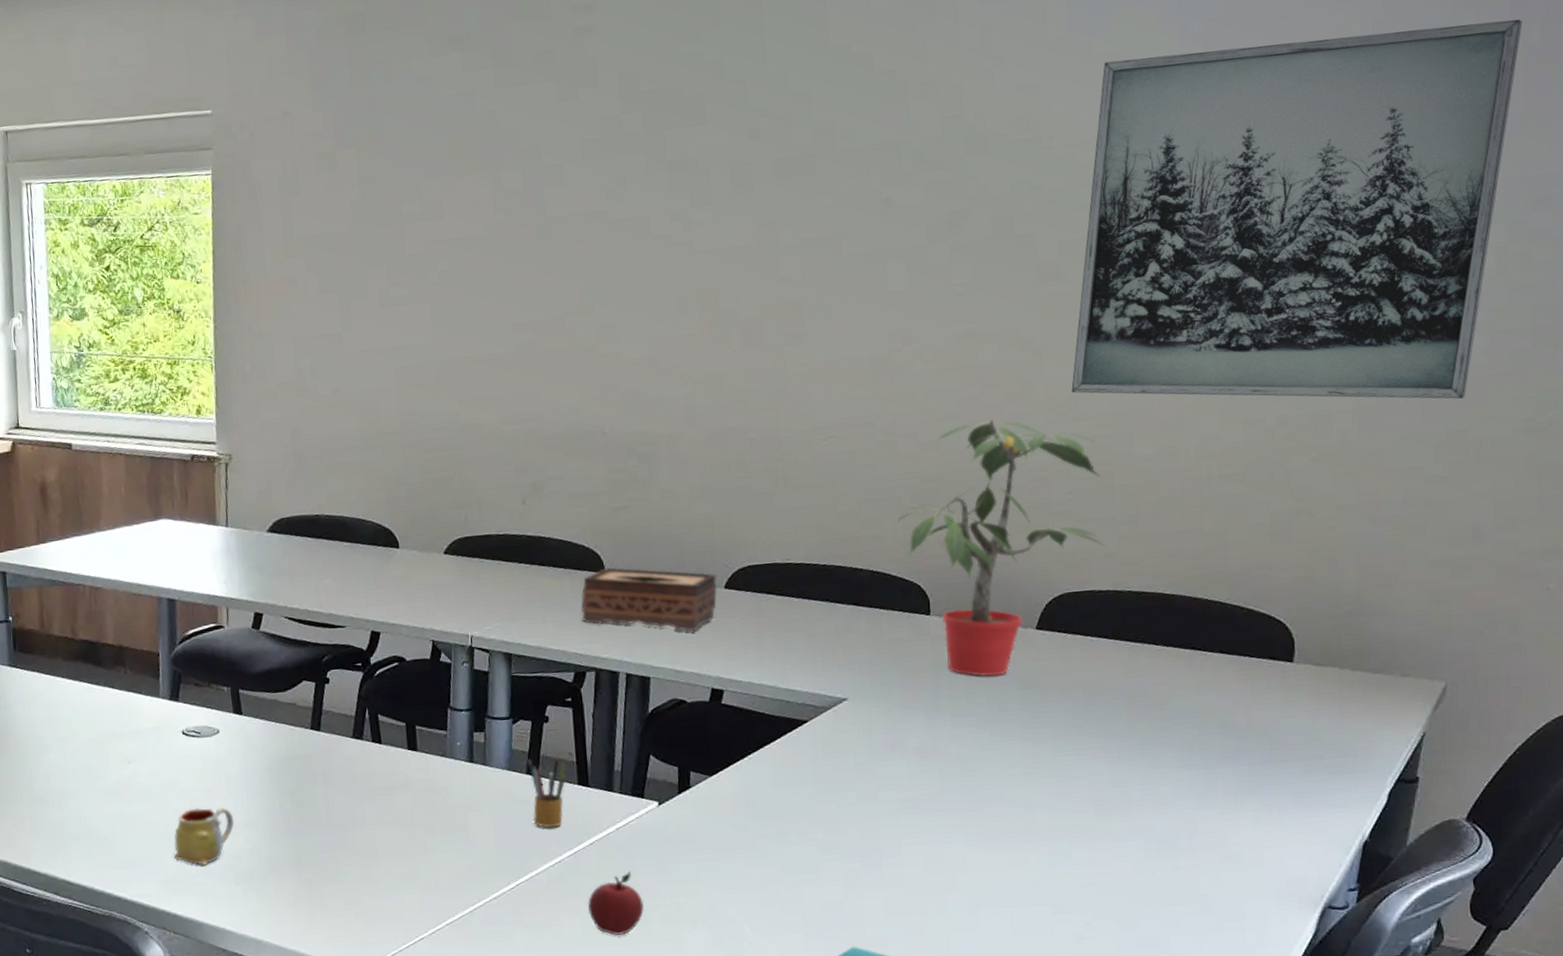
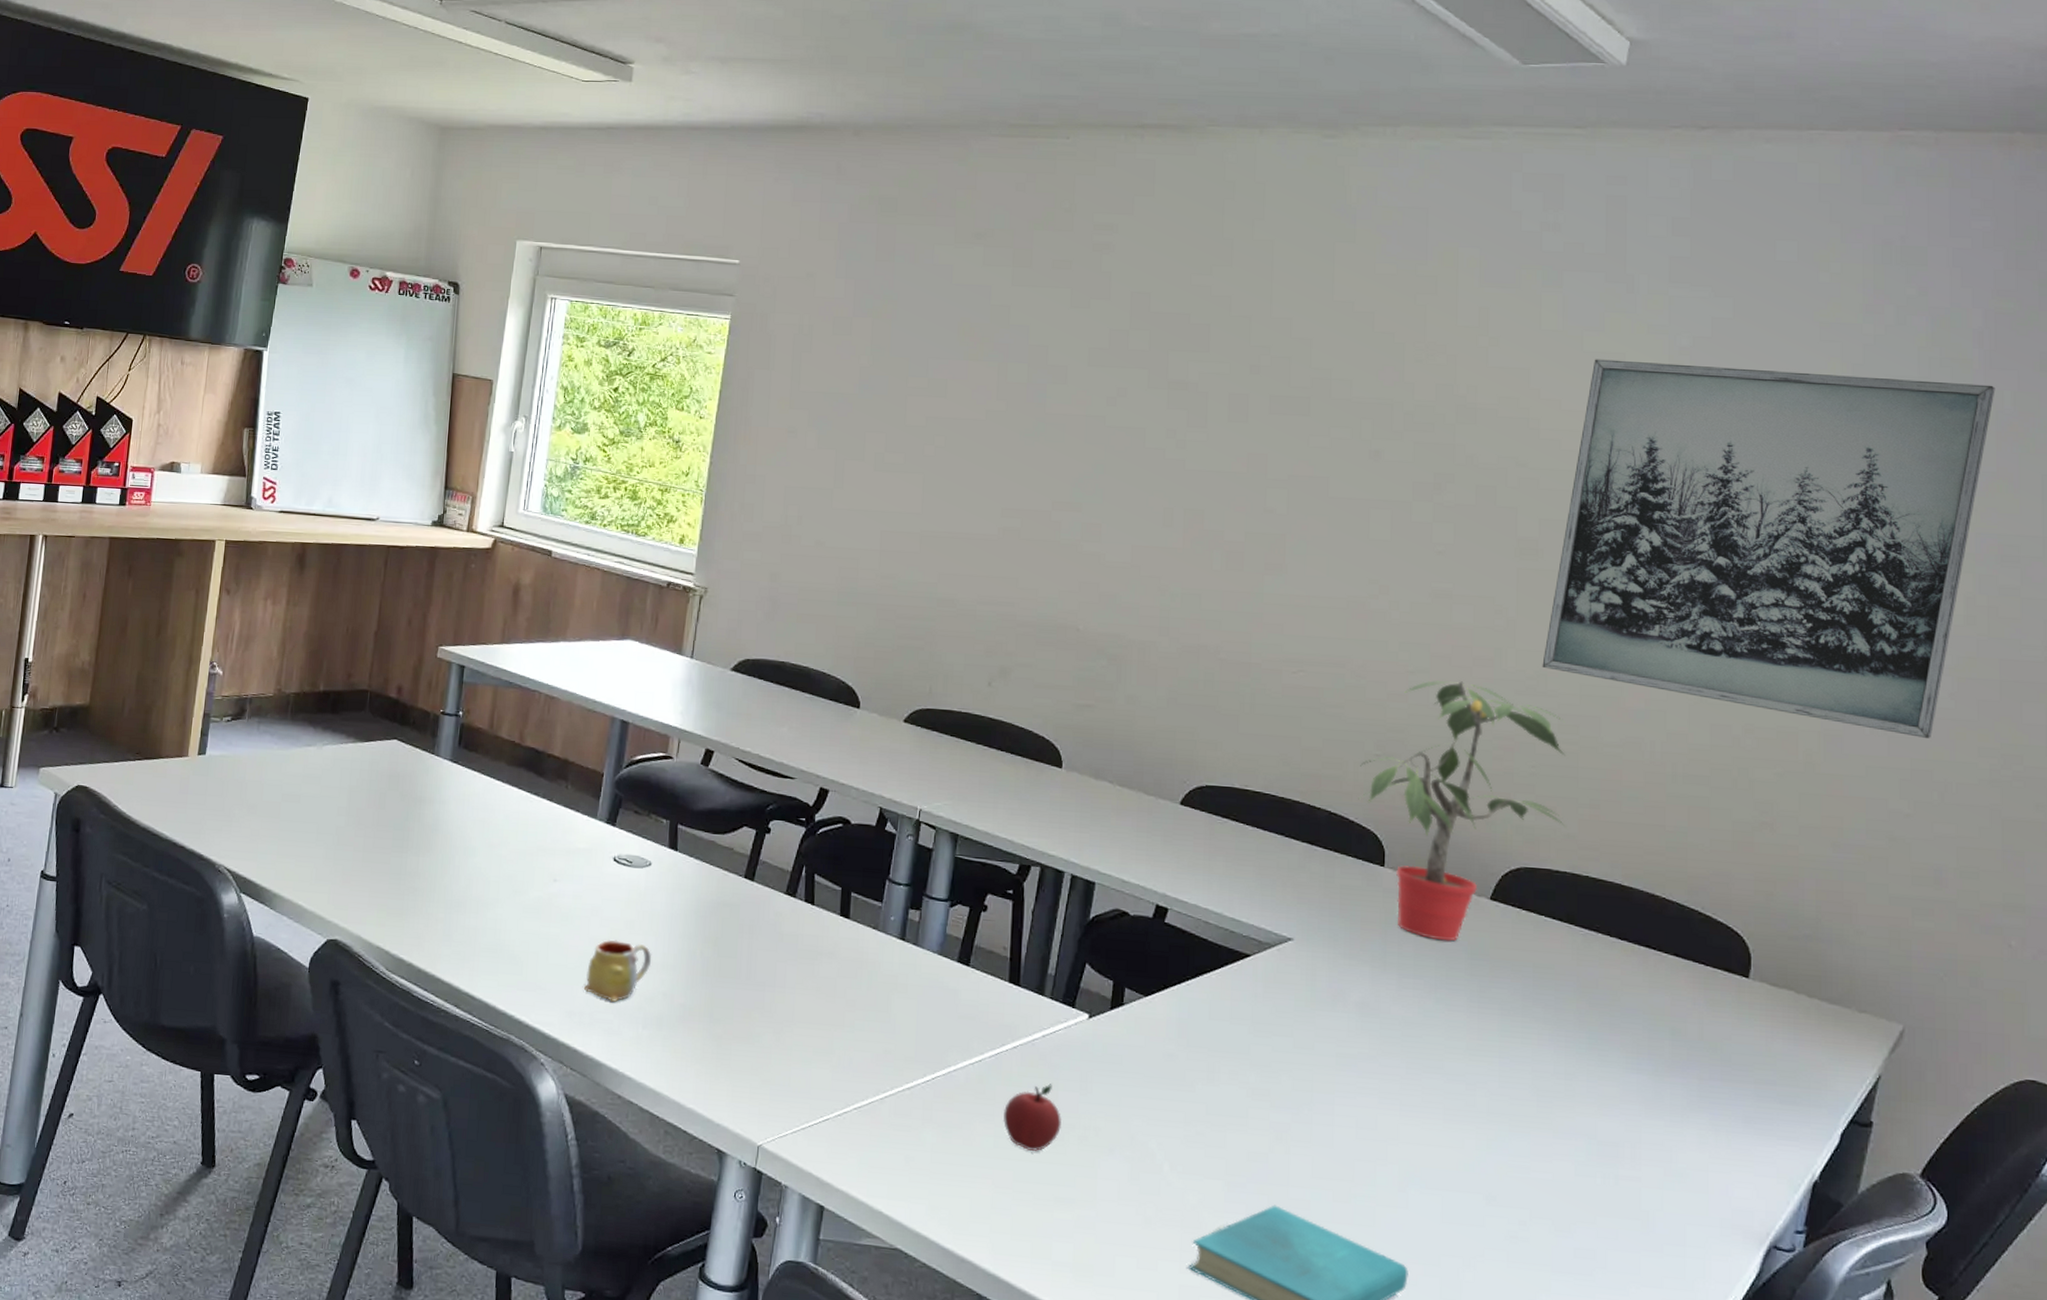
pencil box: present [528,756,566,828] -> none [959,946,998,1024]
tissue box: present [580,567,717,632] -> none [1033,763,1174,843]

